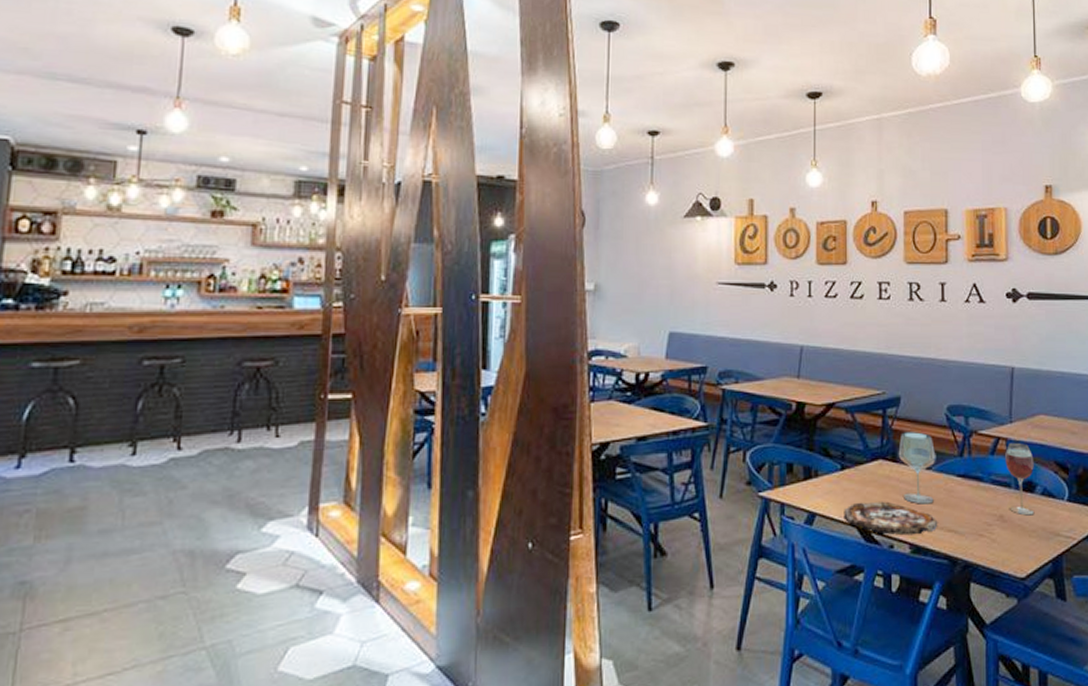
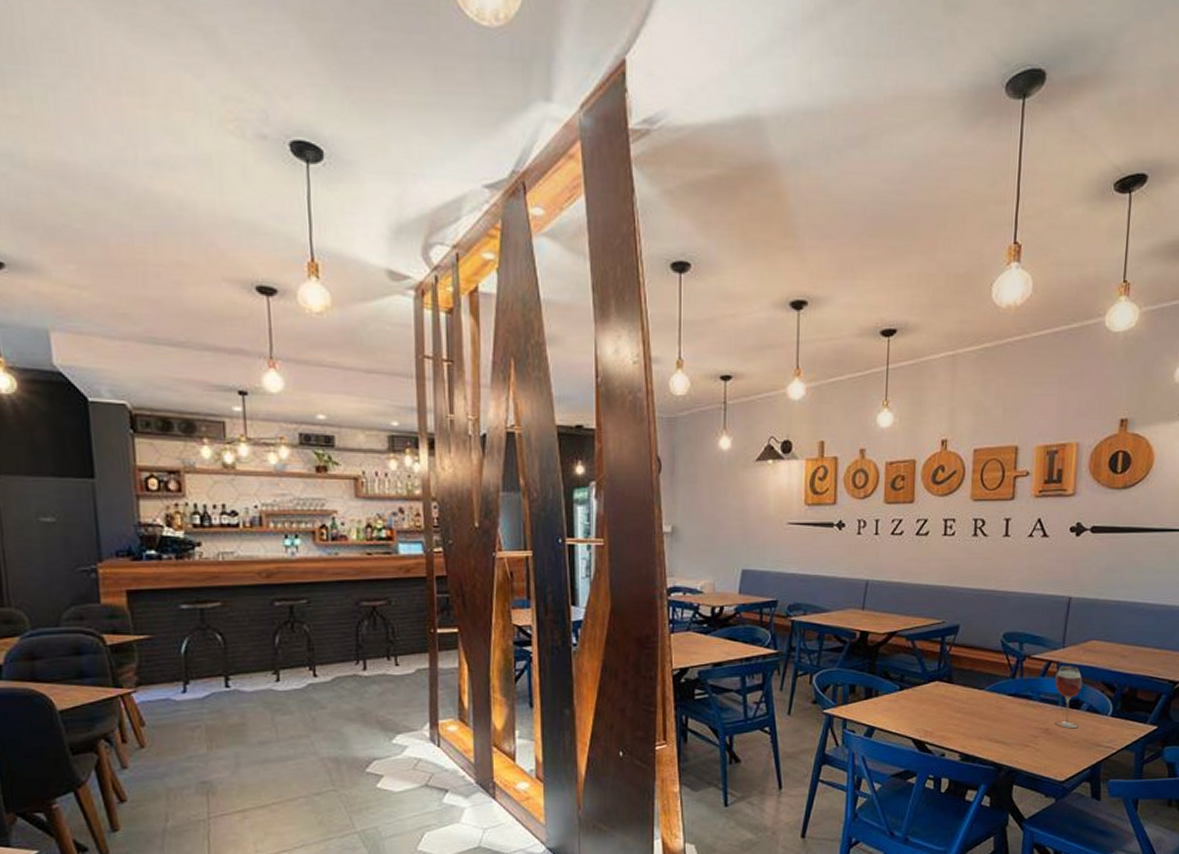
pizza: present [844,501,938,536] -> none [900,717,987,746]
wine glass: present [898,432,936,504] -> none [954,657,990,720]

